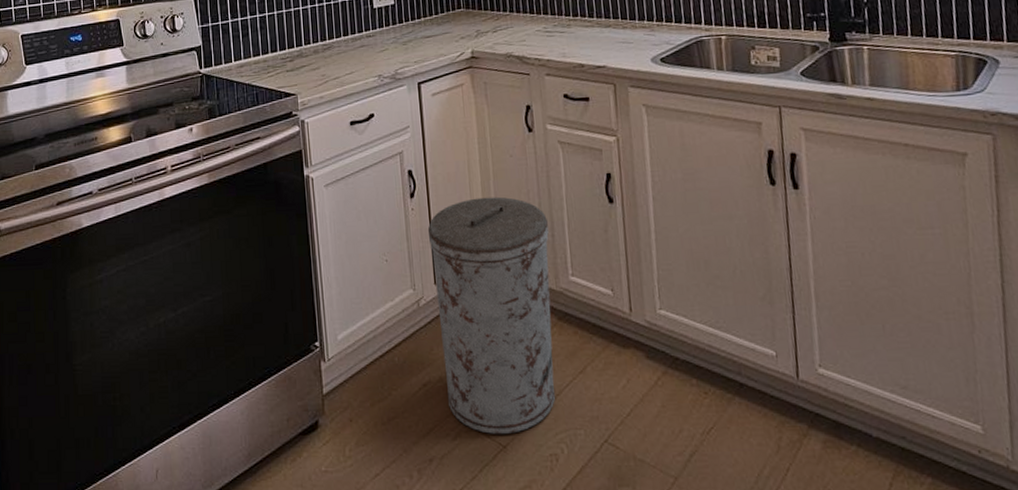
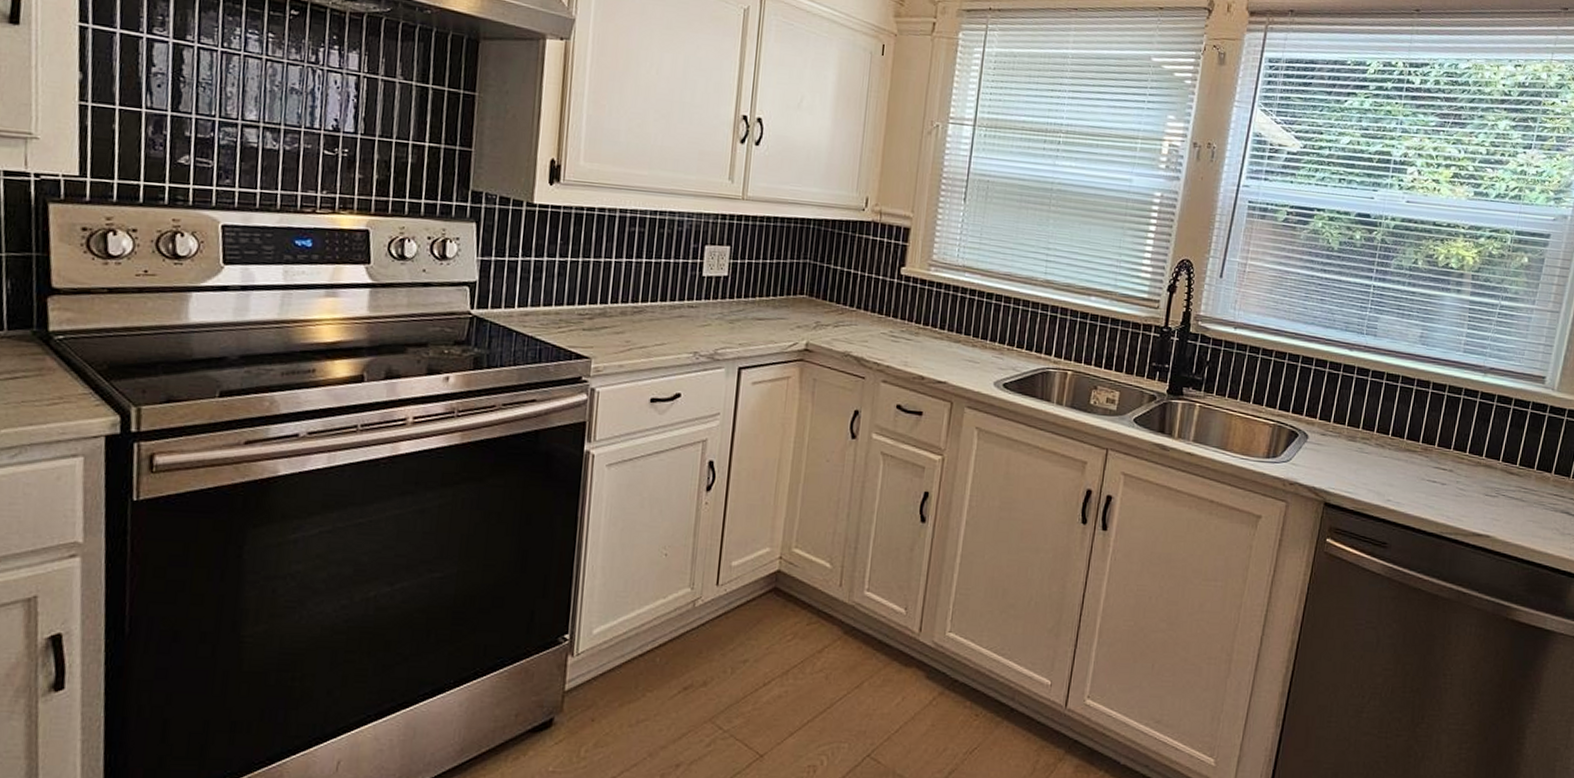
trash can: present [427,196,556,434] -> none [708,500,853,743]

